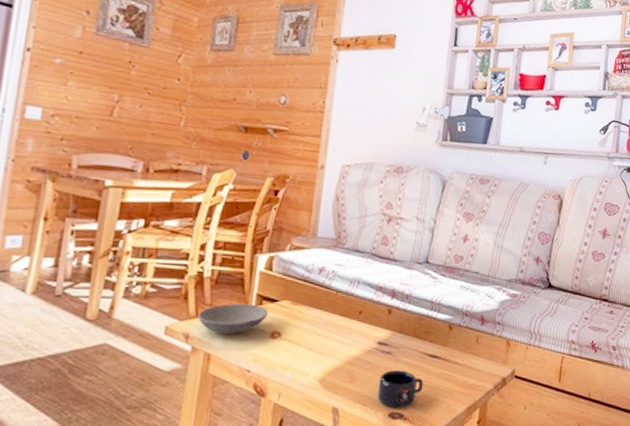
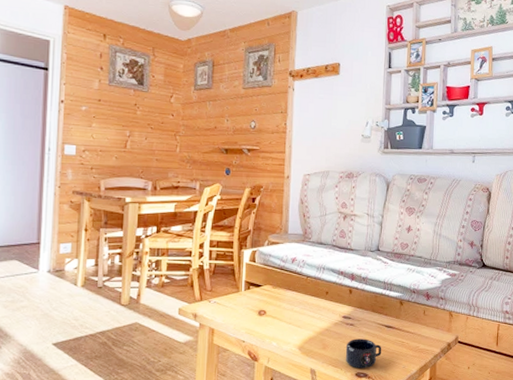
bowl: present [197,303,269,335] -> none [202,288,255,314]

